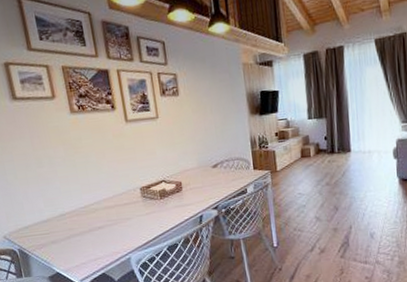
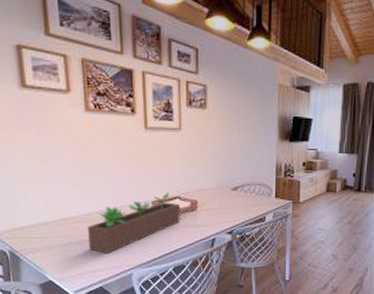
succulent planter: none [85,178,168,242] -> present [88,193,180,253]

